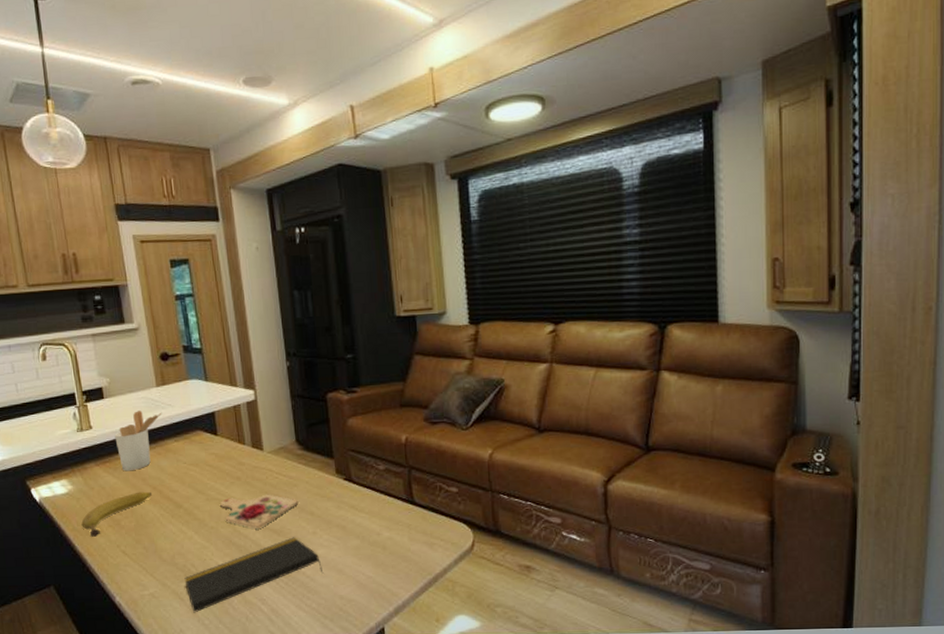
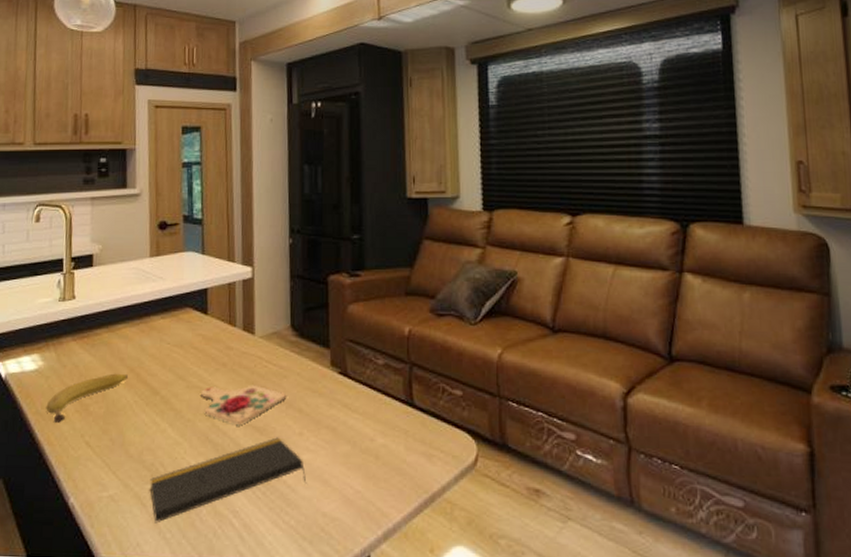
utensil holder: present [114,411,162,471] -> none [97,282,152,349]

